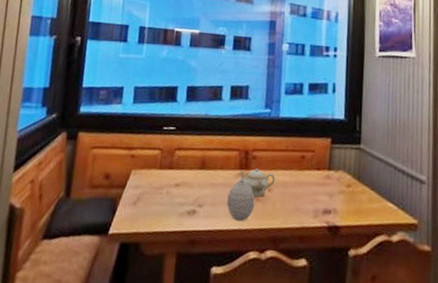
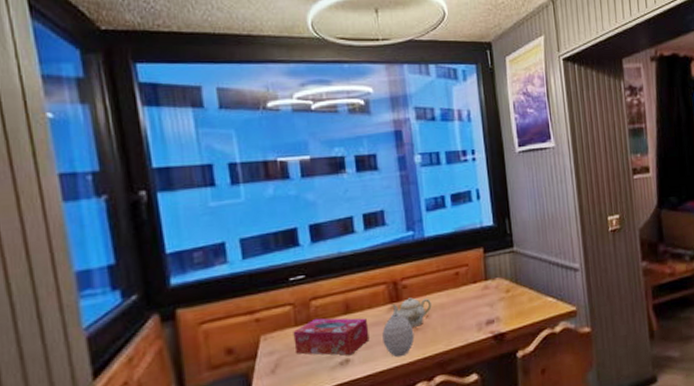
tissue box: none [155,166,218,207] -> present [293,318,370,356]

